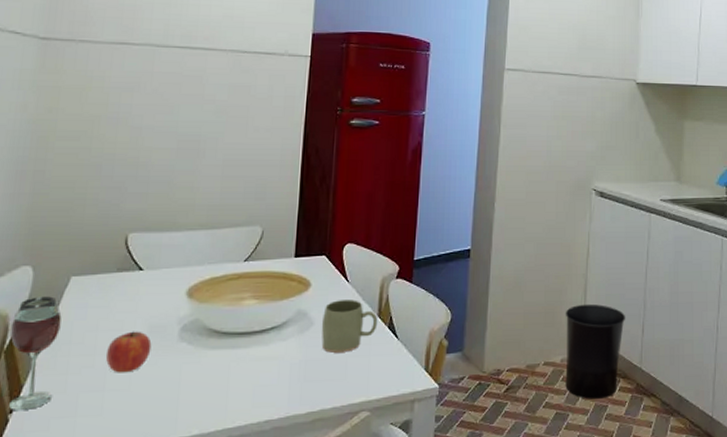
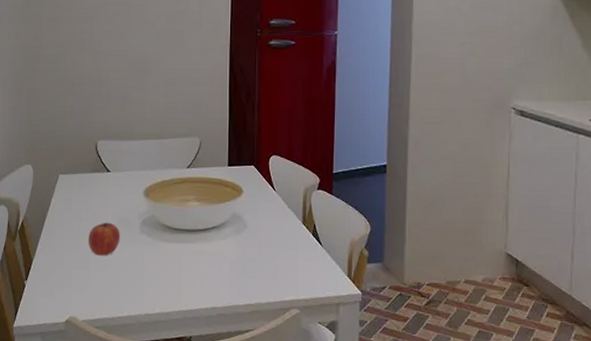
wineglass: present [9,296,62,410] -> none [21,189,55,279]
mug: present [321,300,378,353] -> none [253,206,303,254]
waste bin: present [565,303,626,399] -> none [485,225,553,322]

